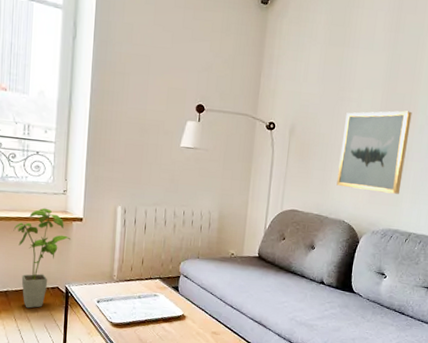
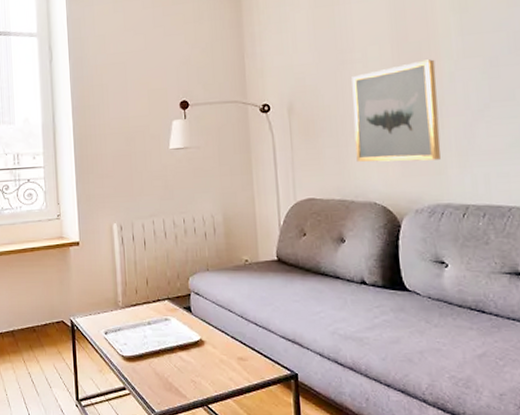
house plant: present [13,208,71,309] -> none [13,236,71,348]

